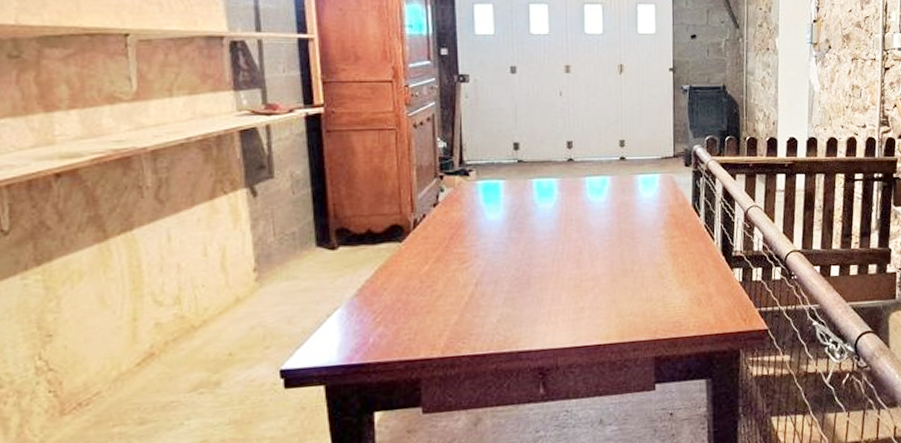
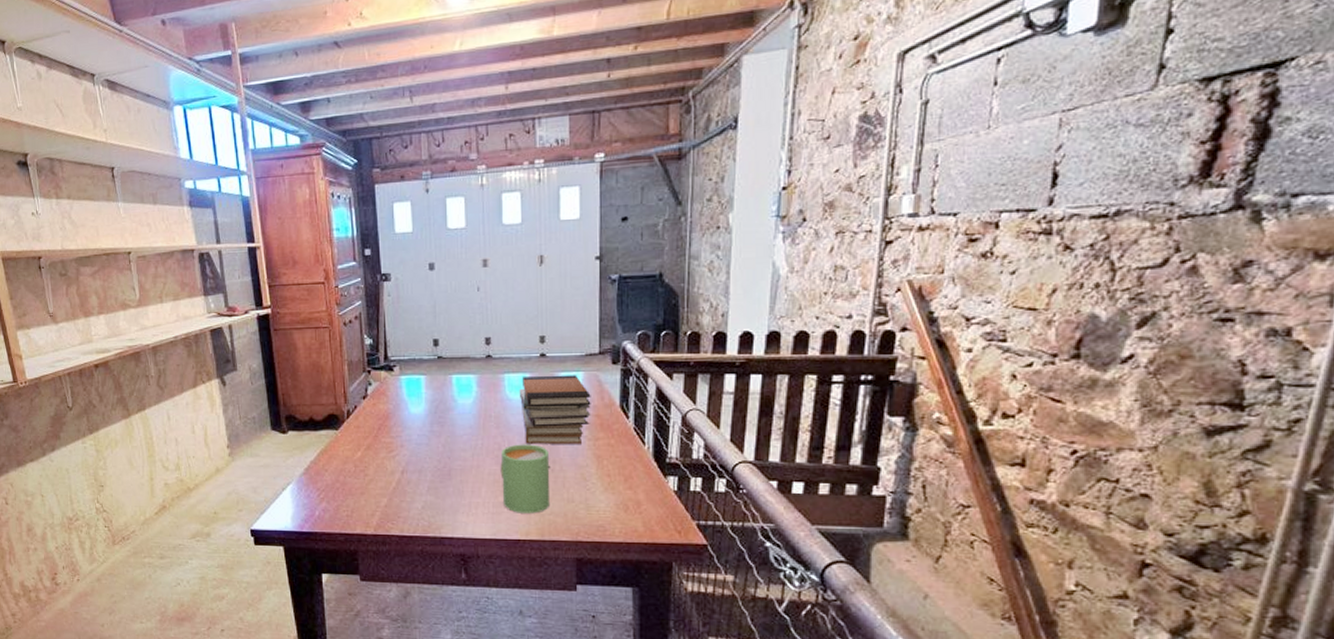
mug: none [581,246,630,317] -> present [500,444,551,514]
book stack: none [599,177,667,246] -> present [519,375,591,444]

